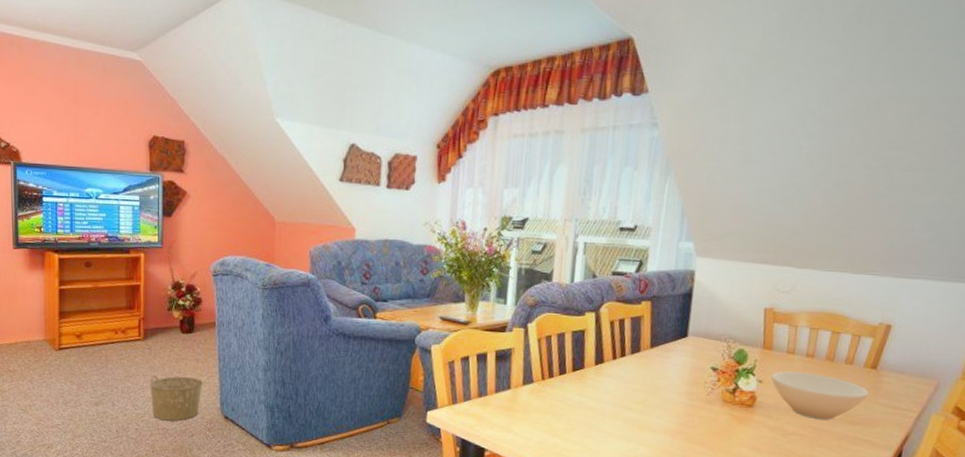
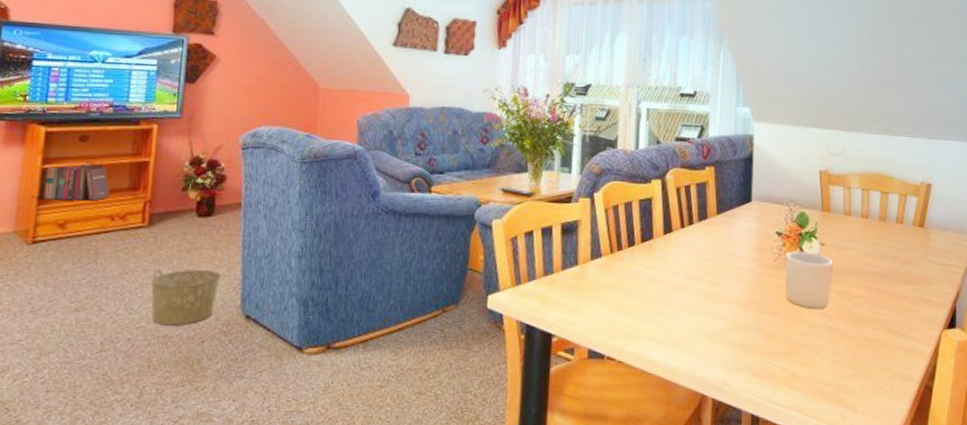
books: none [54,284,113,317] -> present [31,162,111,201]
mug: none [716,386,770,443] -> present [785,251,833,309]
bowl: present [771,371,868,420] -> none [832,232,919,280]

